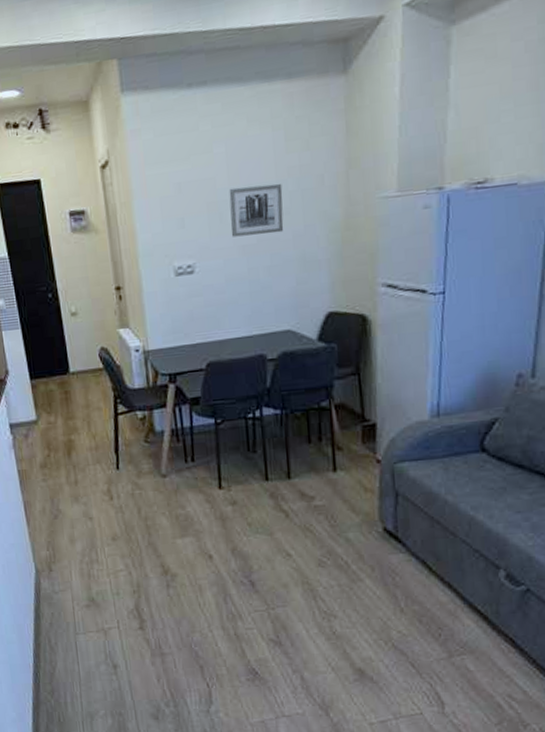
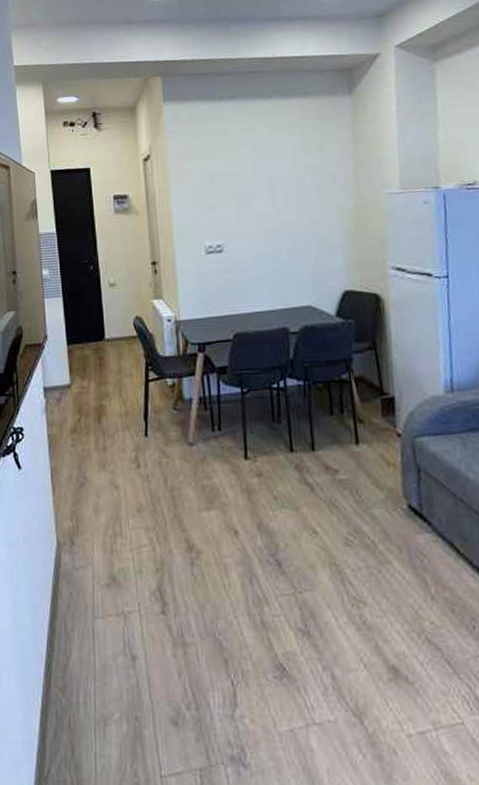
wall art: present [229,183,284,237] -> none [254,178,303,222]

